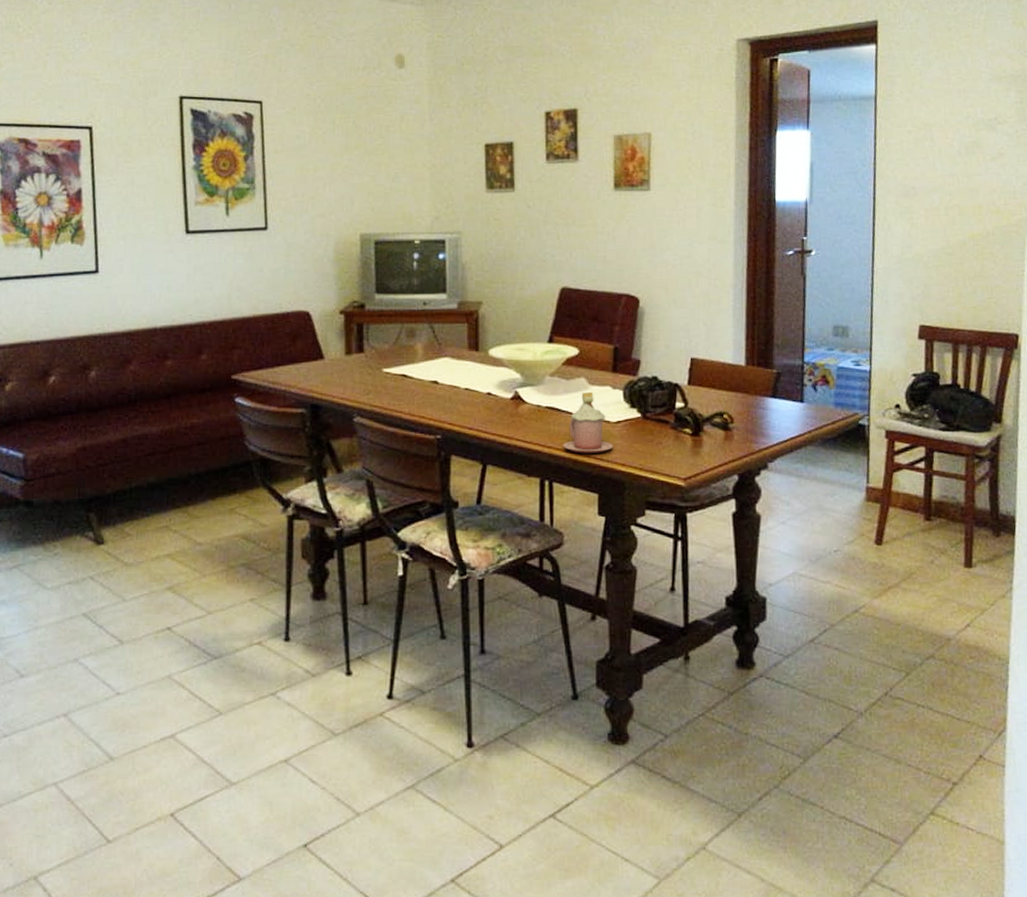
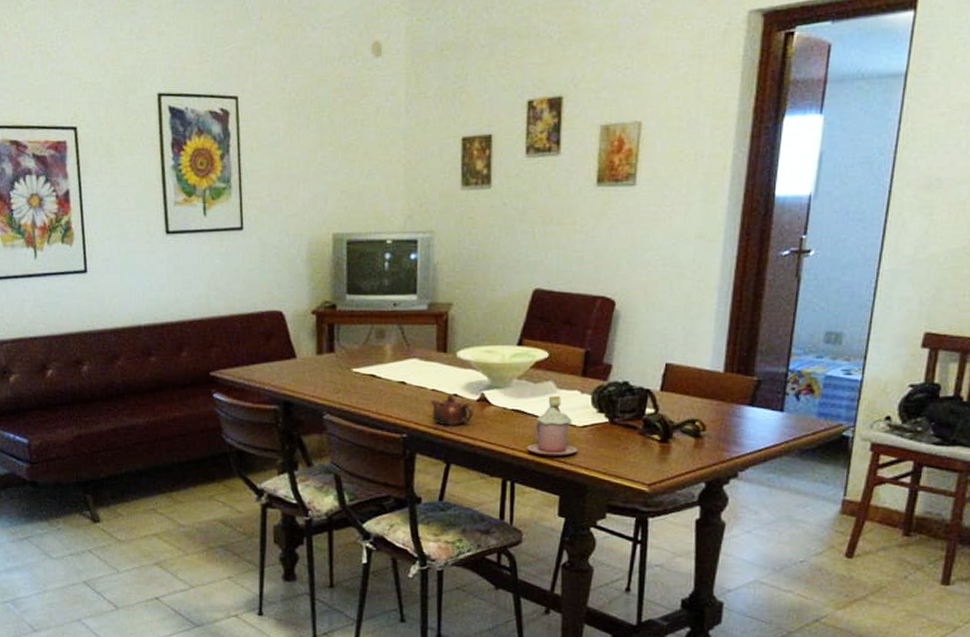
teapot: none [464,392,508,426] -> present [431,393,474,426]

